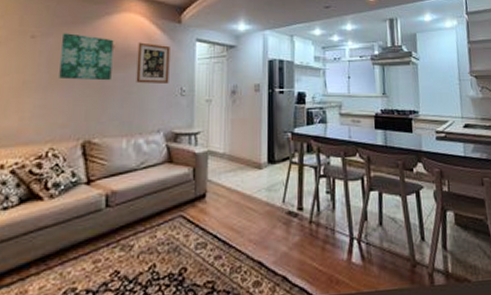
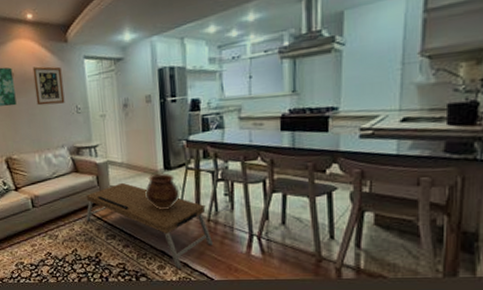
coffee table: none [173,176,315,285] -> present [86,182,214,269]
ceramic pot: none [245,166,283,210] -> present [144,172,180,210]

